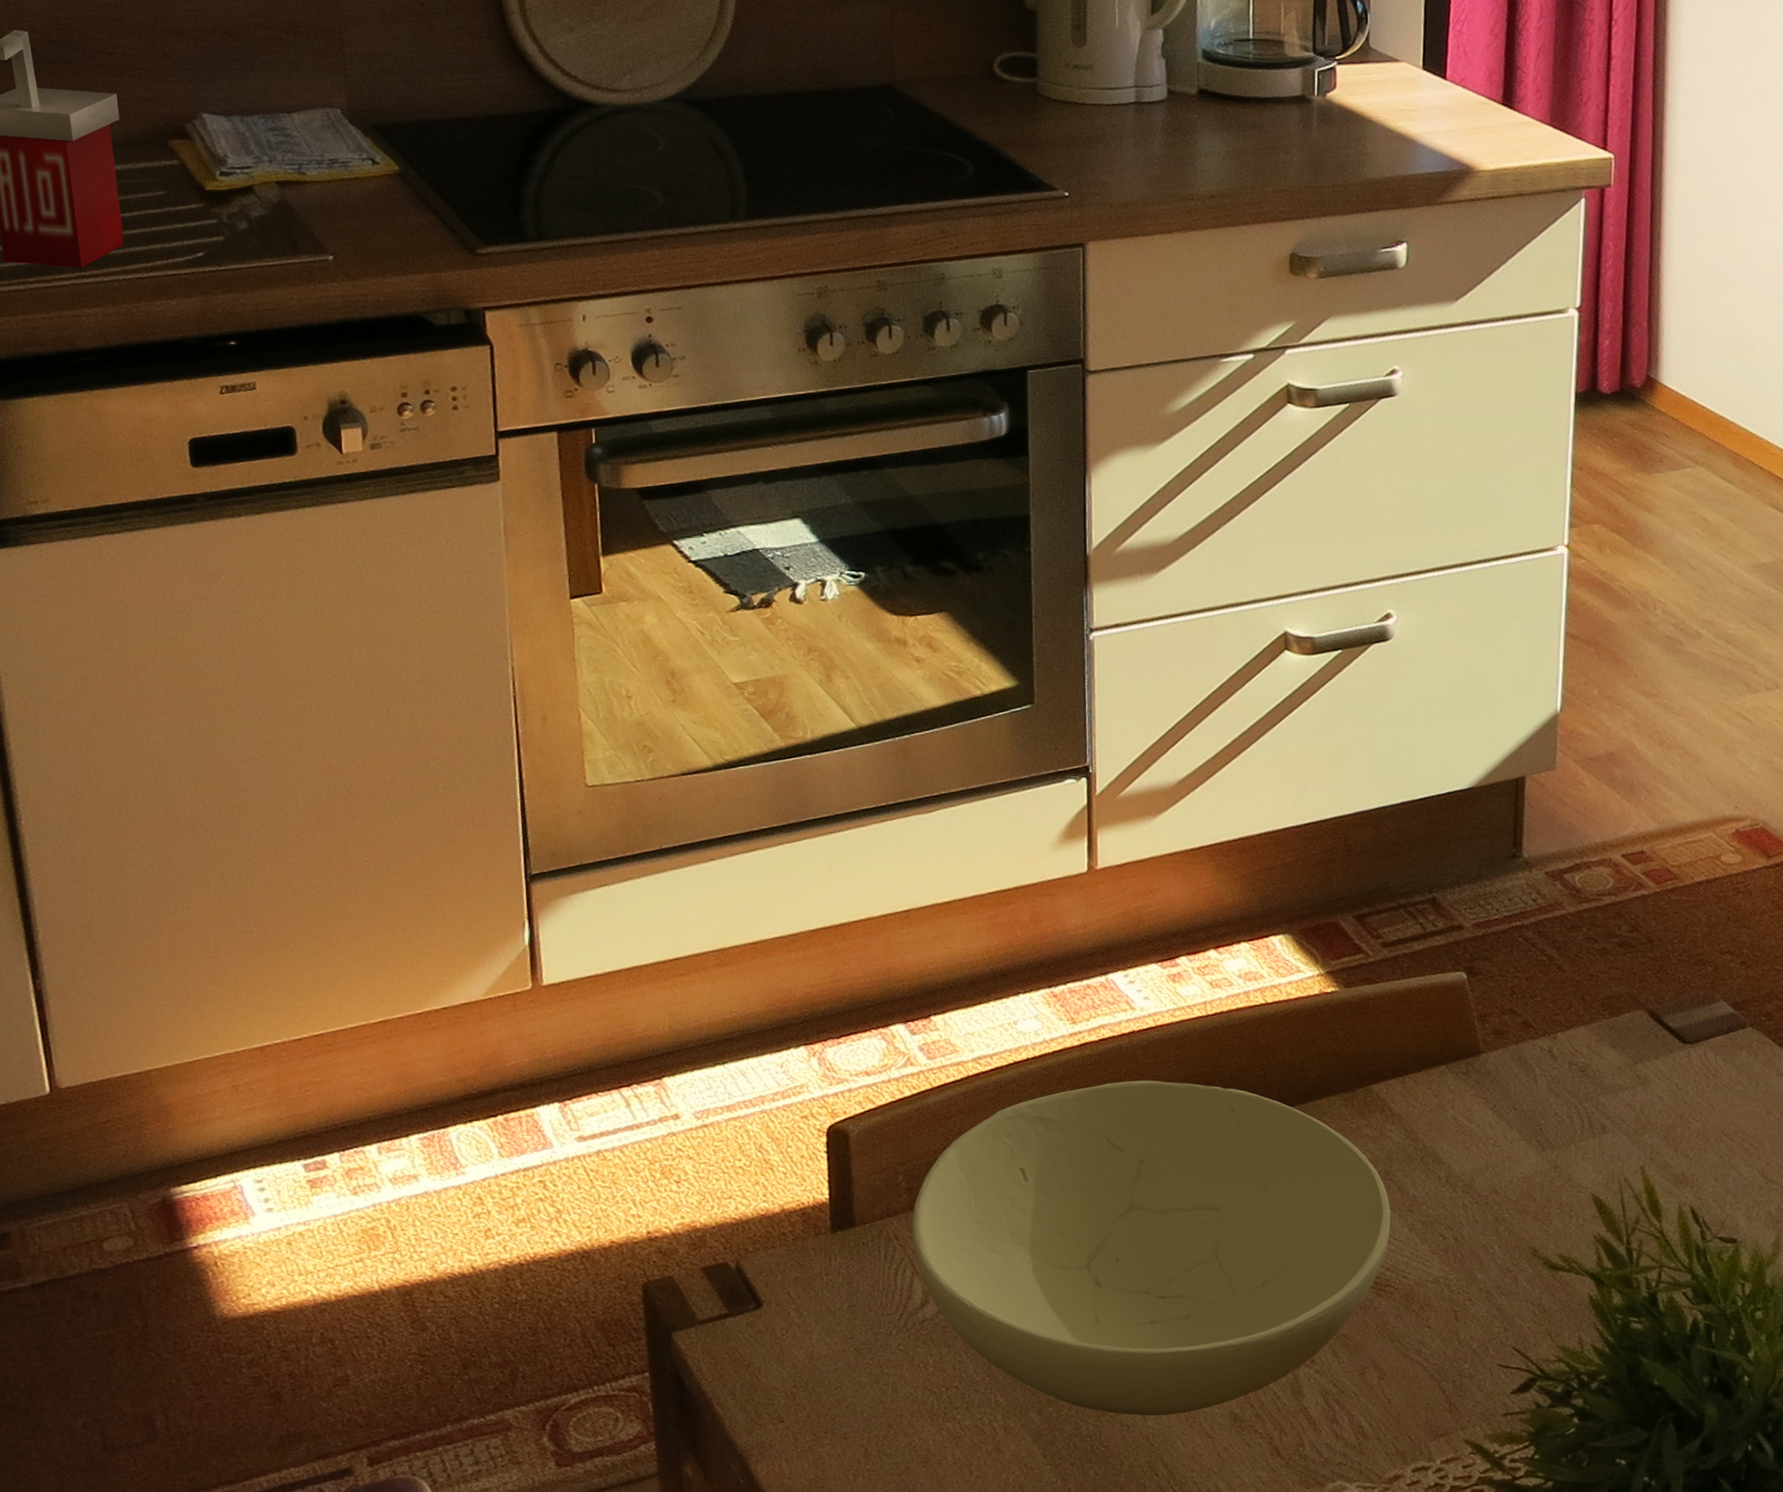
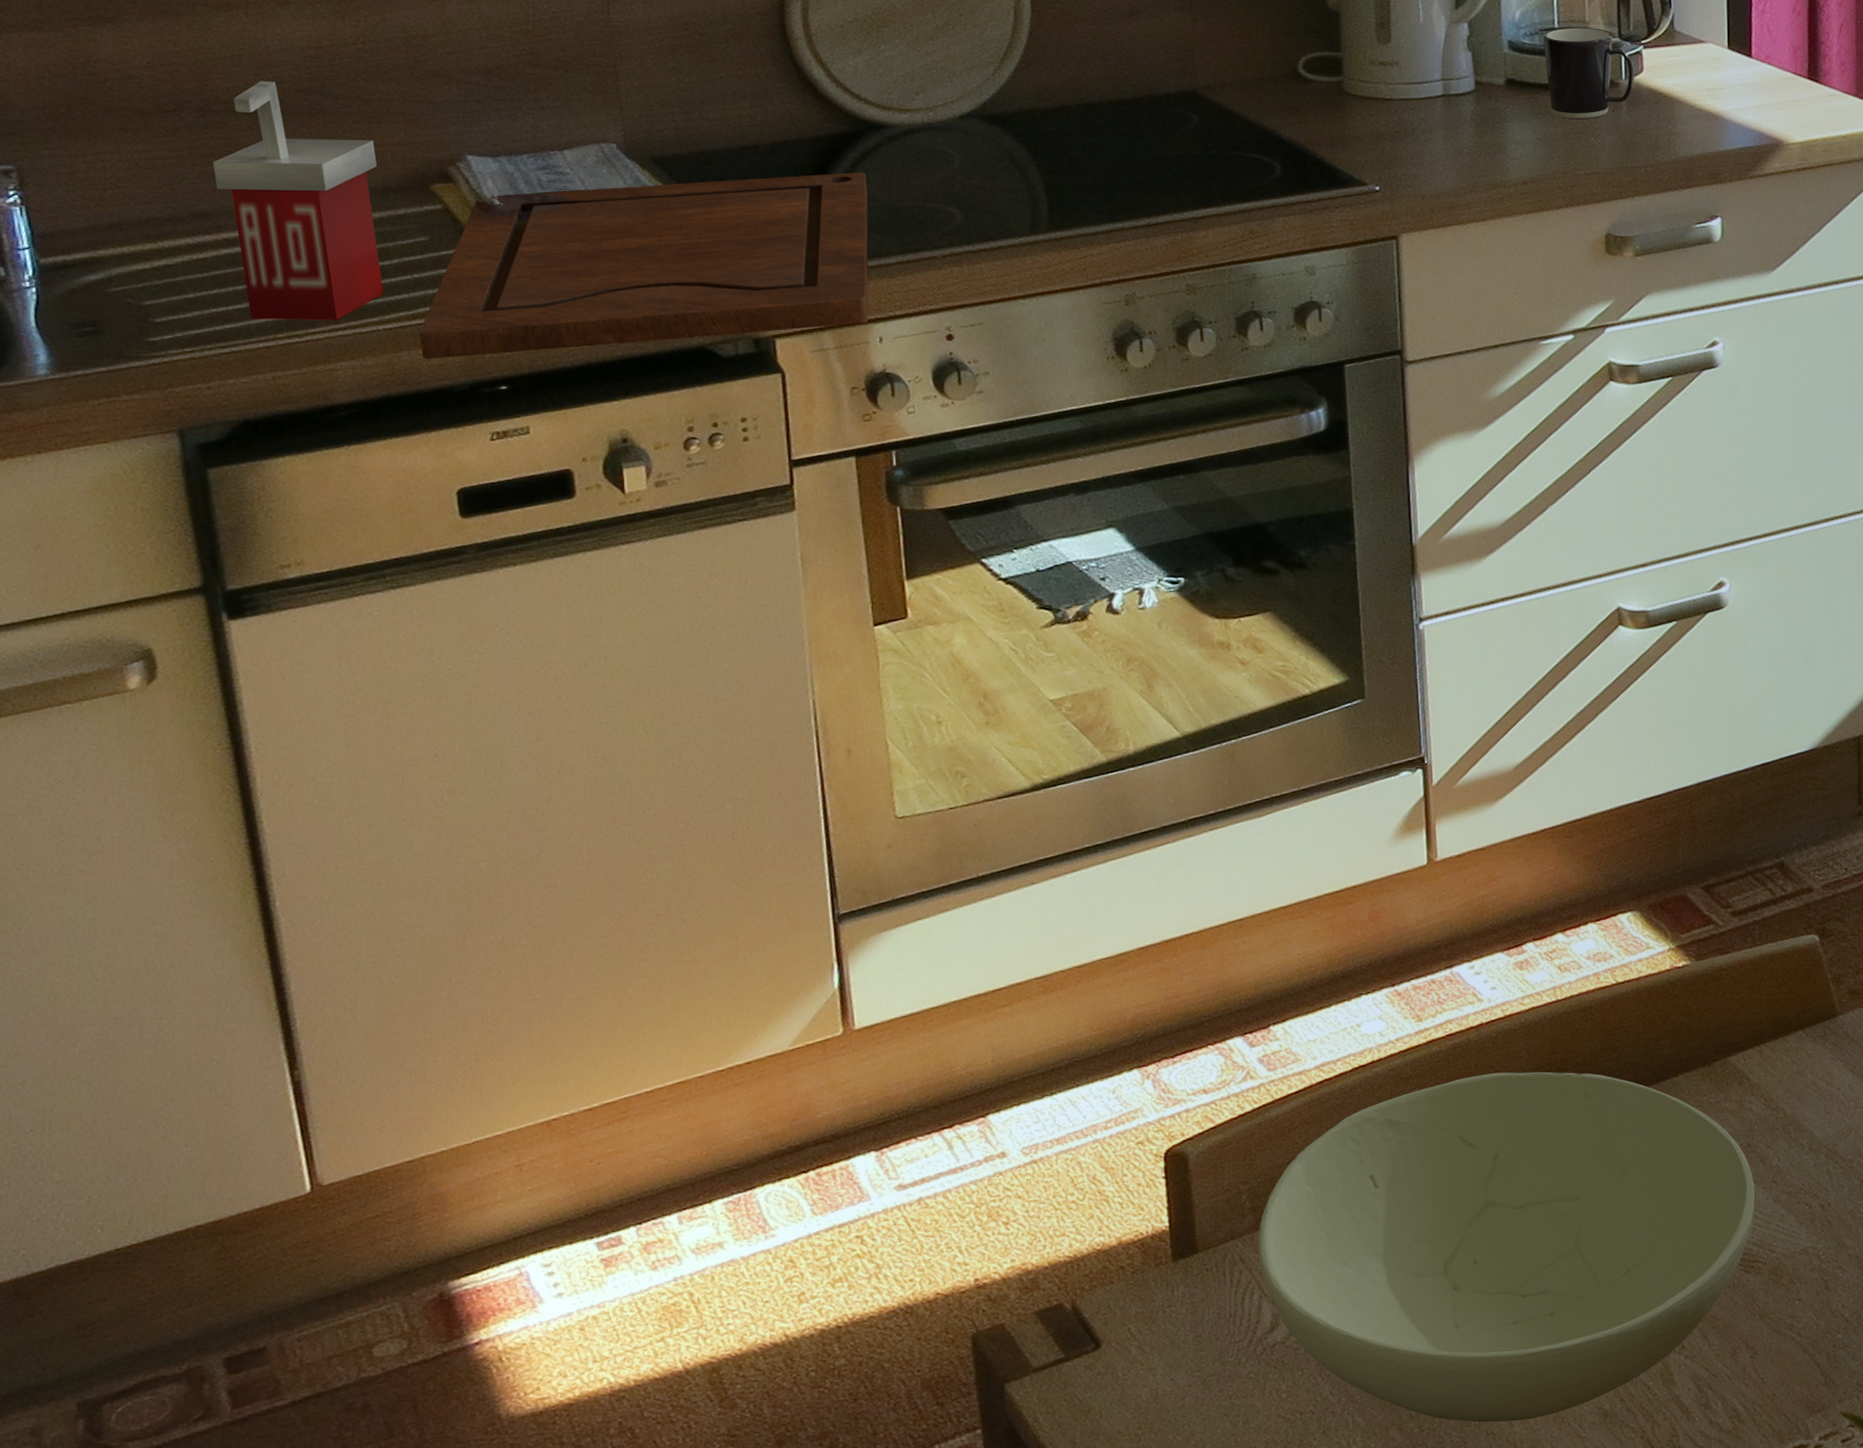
cutting board: none [156,149,576,311] -> present [418,172,869,359]
mug: none [1237,39,1327,135] -> present [1543,28,1634,120]

